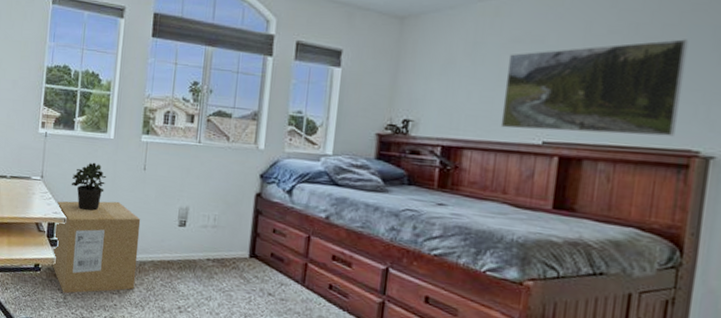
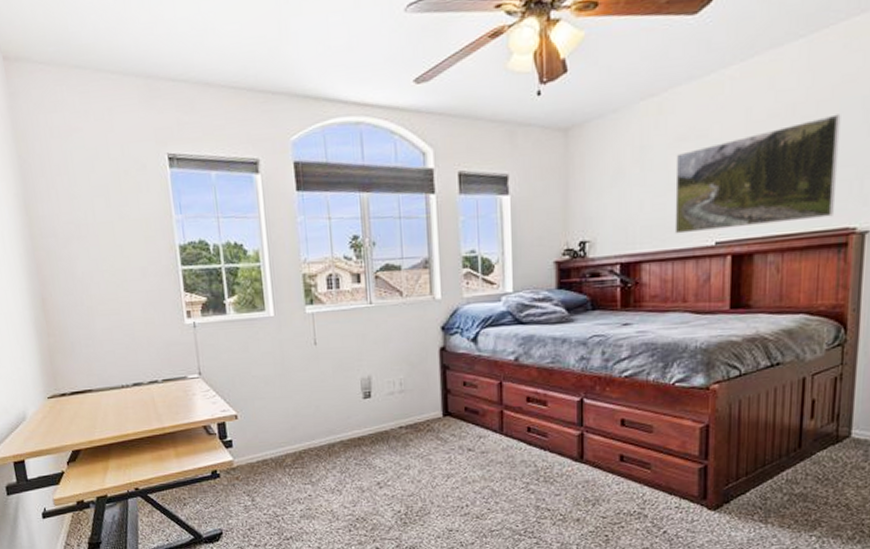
cardboard box: present [52,201,141,294] -> none [223,384,328,495]
potted plant: present [71,162,107,211] -> none [235,346,275,402]

